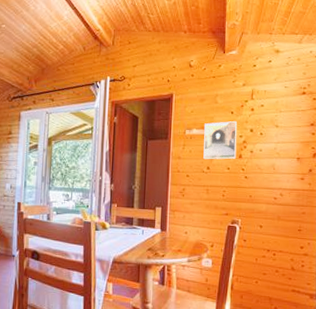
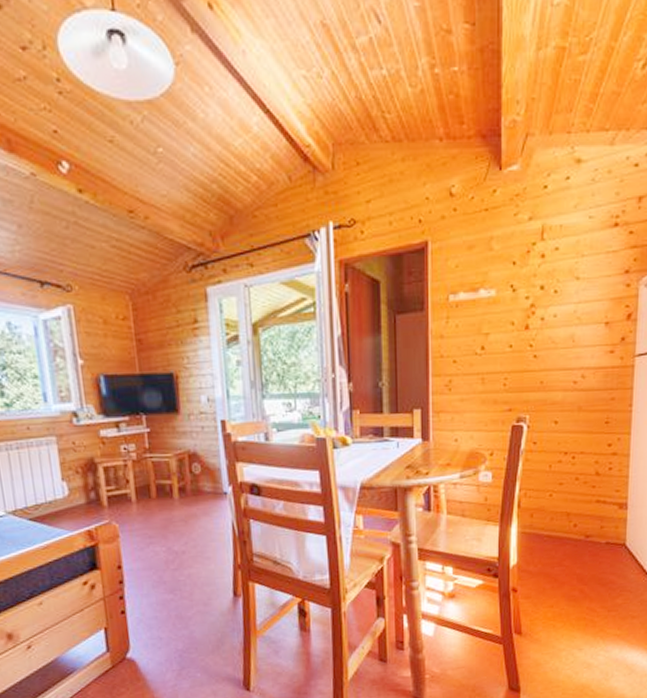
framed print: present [203,121,238,160] -> none [476,276,522,336]

